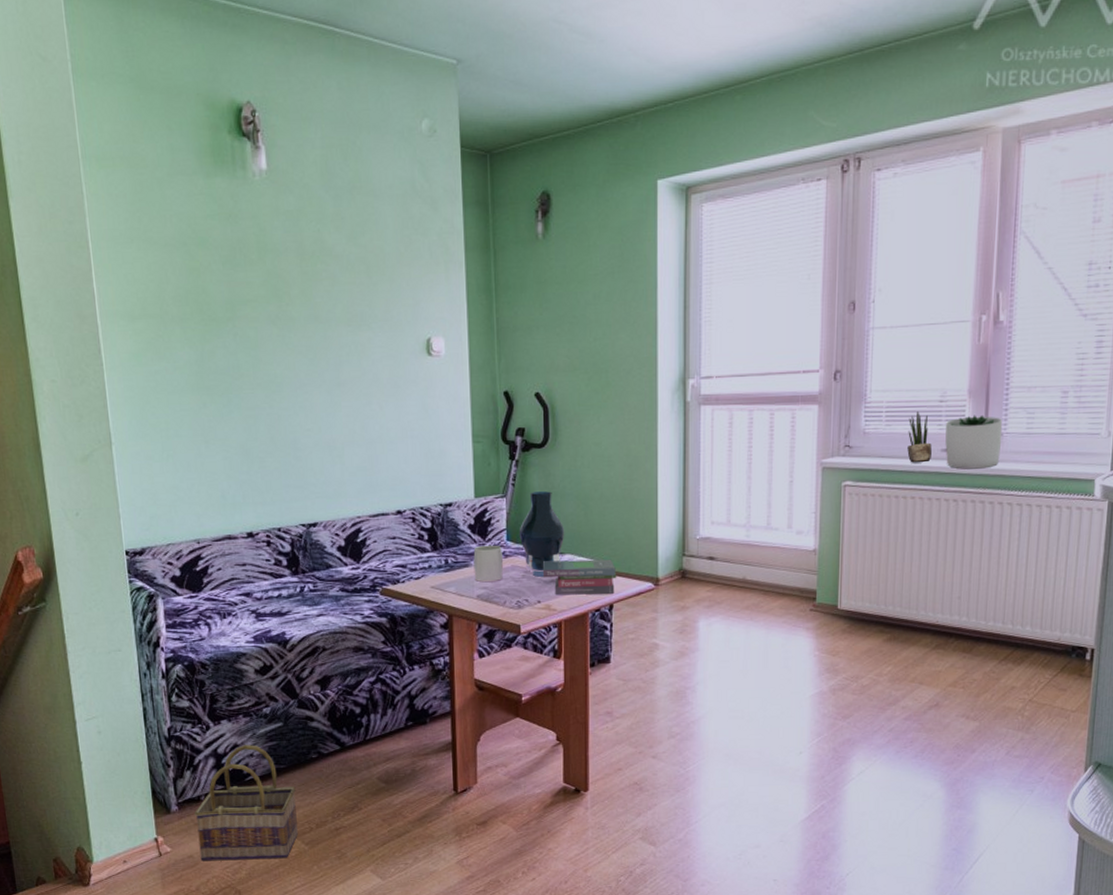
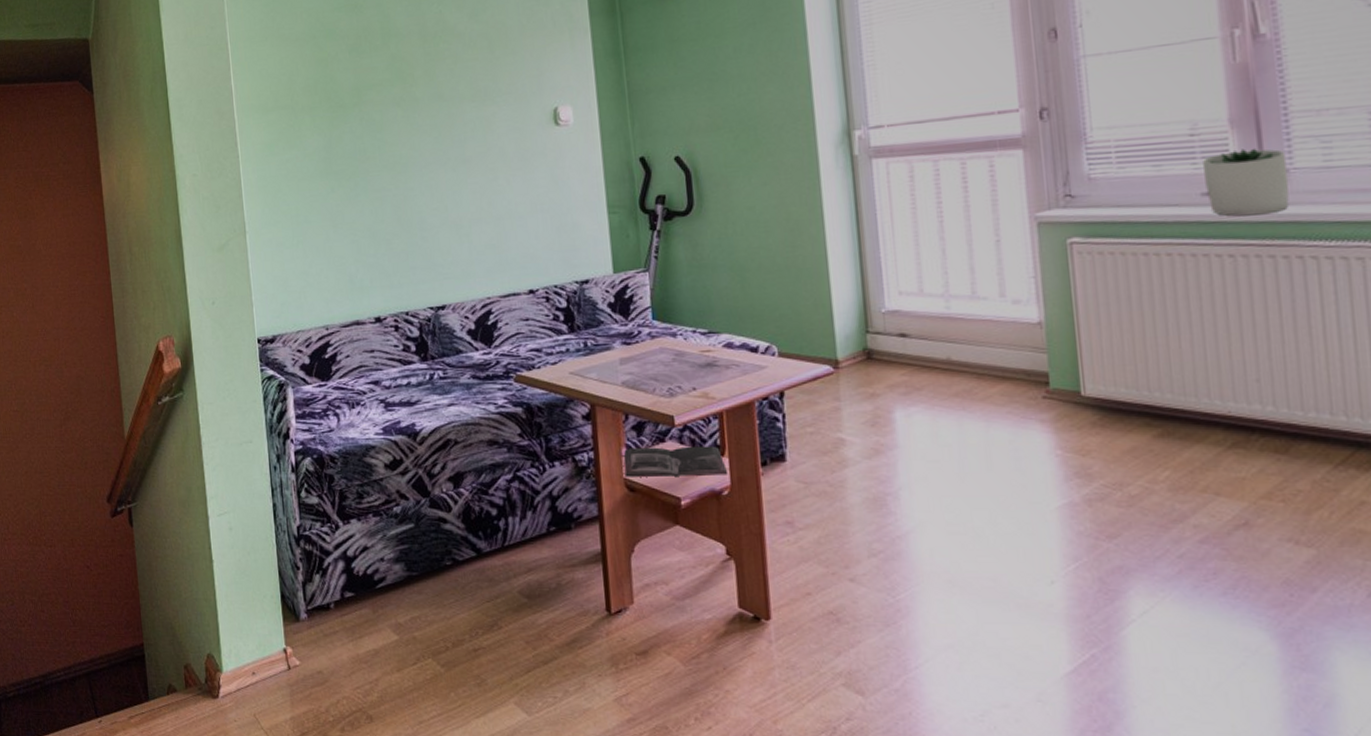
basket: present [195,745,298,862] -> none [324,548,433,682]
mug: present [473,545,504,583] -> none [615,324,651,368]
magazine: none [475,650,563,678] -> present [624,446,729,477]
vase: present [519,491,565,577] -> none [665,263,720,360]
books: present [542,559,617,595] -> none [695,338,786,381]
potted plant: present [907,411,932,463] -> none [1149,149,1188,212]

